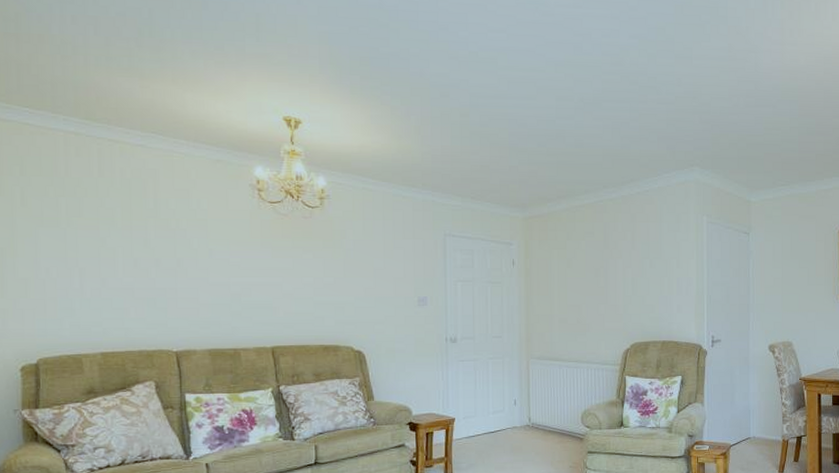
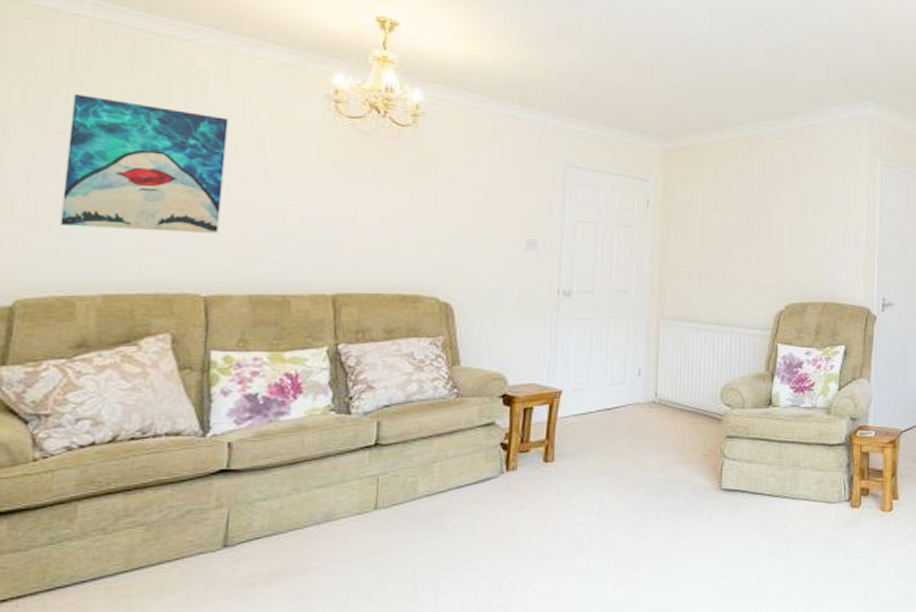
wall art: none [60,195,180,301] -> present [60,94,229,233]

